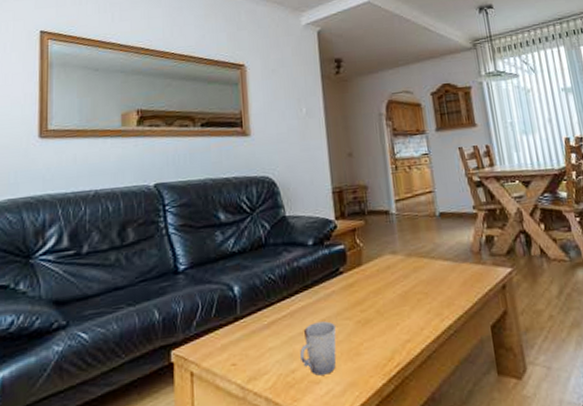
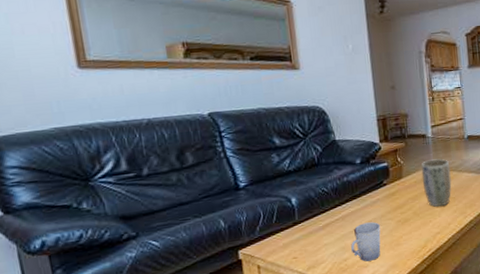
plant pot: none [384,241,423,305] -> present [421,158,452,207]

